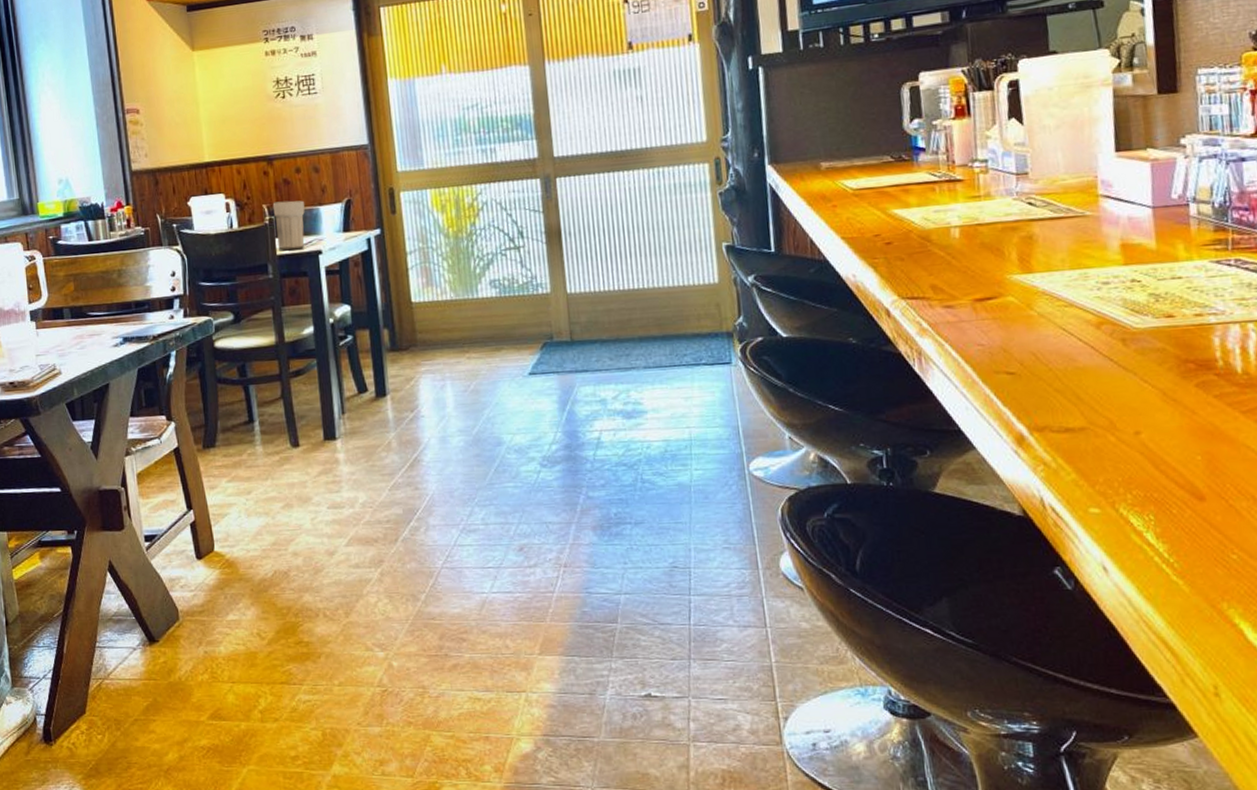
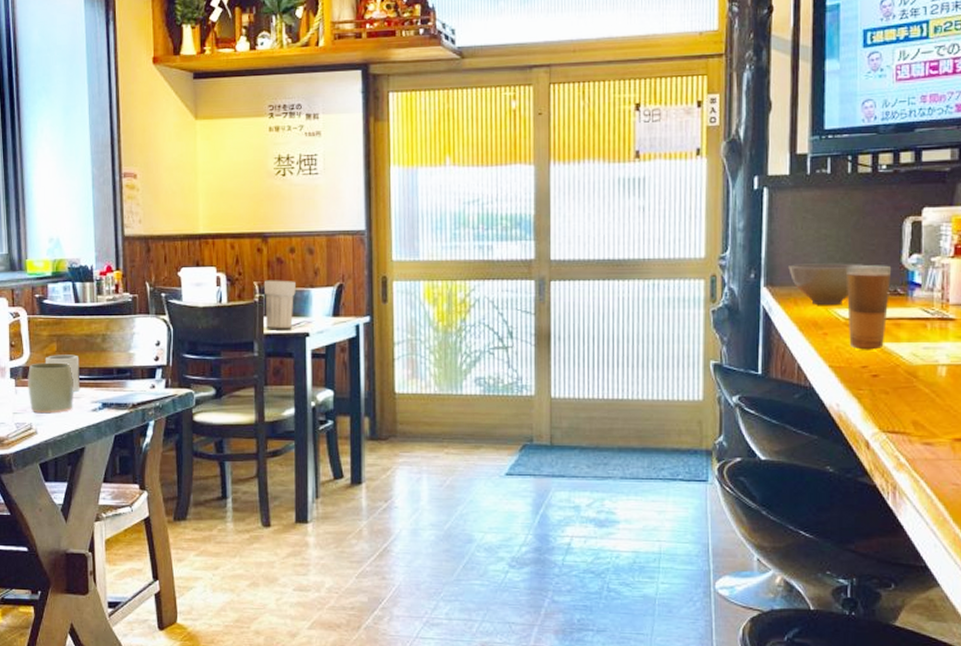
mug: none [47,301,95,353] -> present [28,362,73,414]
cup: none [63,292,101,330] -> present [45,354,81,393]
bowl: none [791,133,870,178] -> present [788,263,868,305]
beverage cup: none [849,132,895,220] -> present [847,265,892,352]

